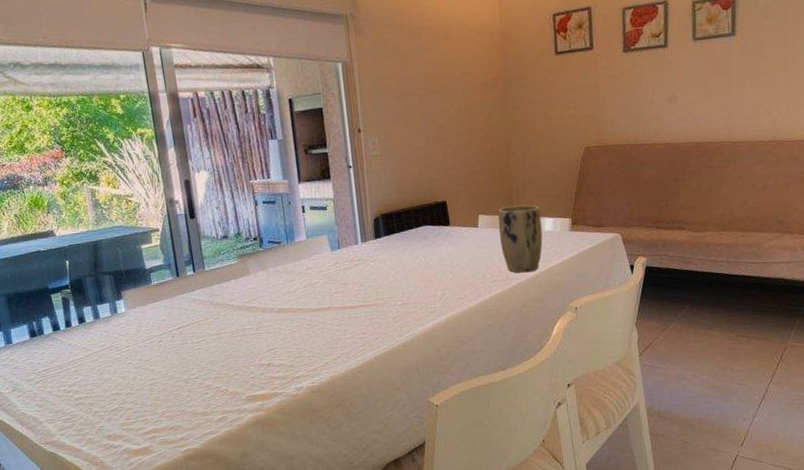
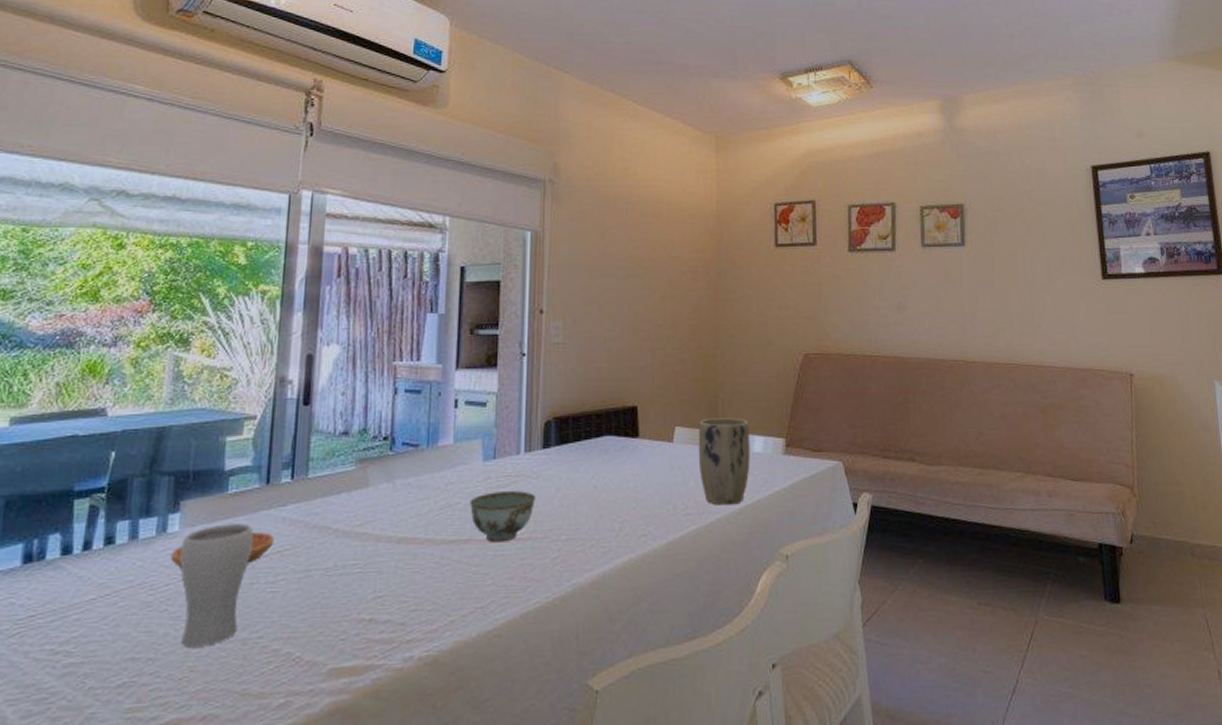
saucer: none [124,309,192,336] -> present [170,531,274,568]
drinking glass: none [129,304,181,386] -> present [180,523,254,648]
bowl: none [325,271,375,309] -> present [470,491,536,543]

